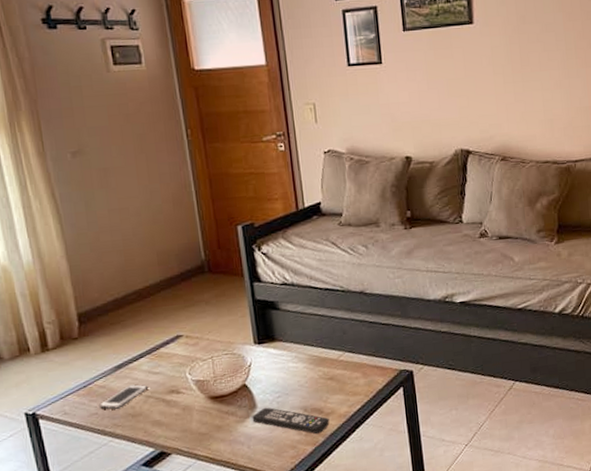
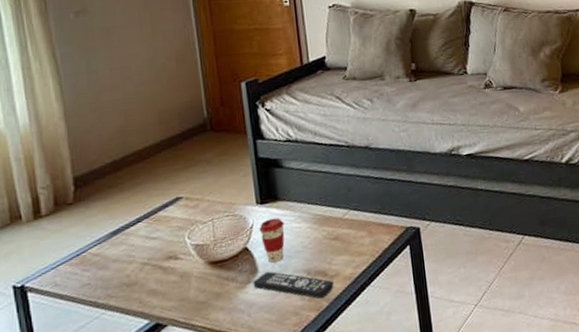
cell phone: present [98,384,149,409] -> none [91,251,145,279]
coffee cup: none [257,357,282,399] -> present [259,218,285,263]

